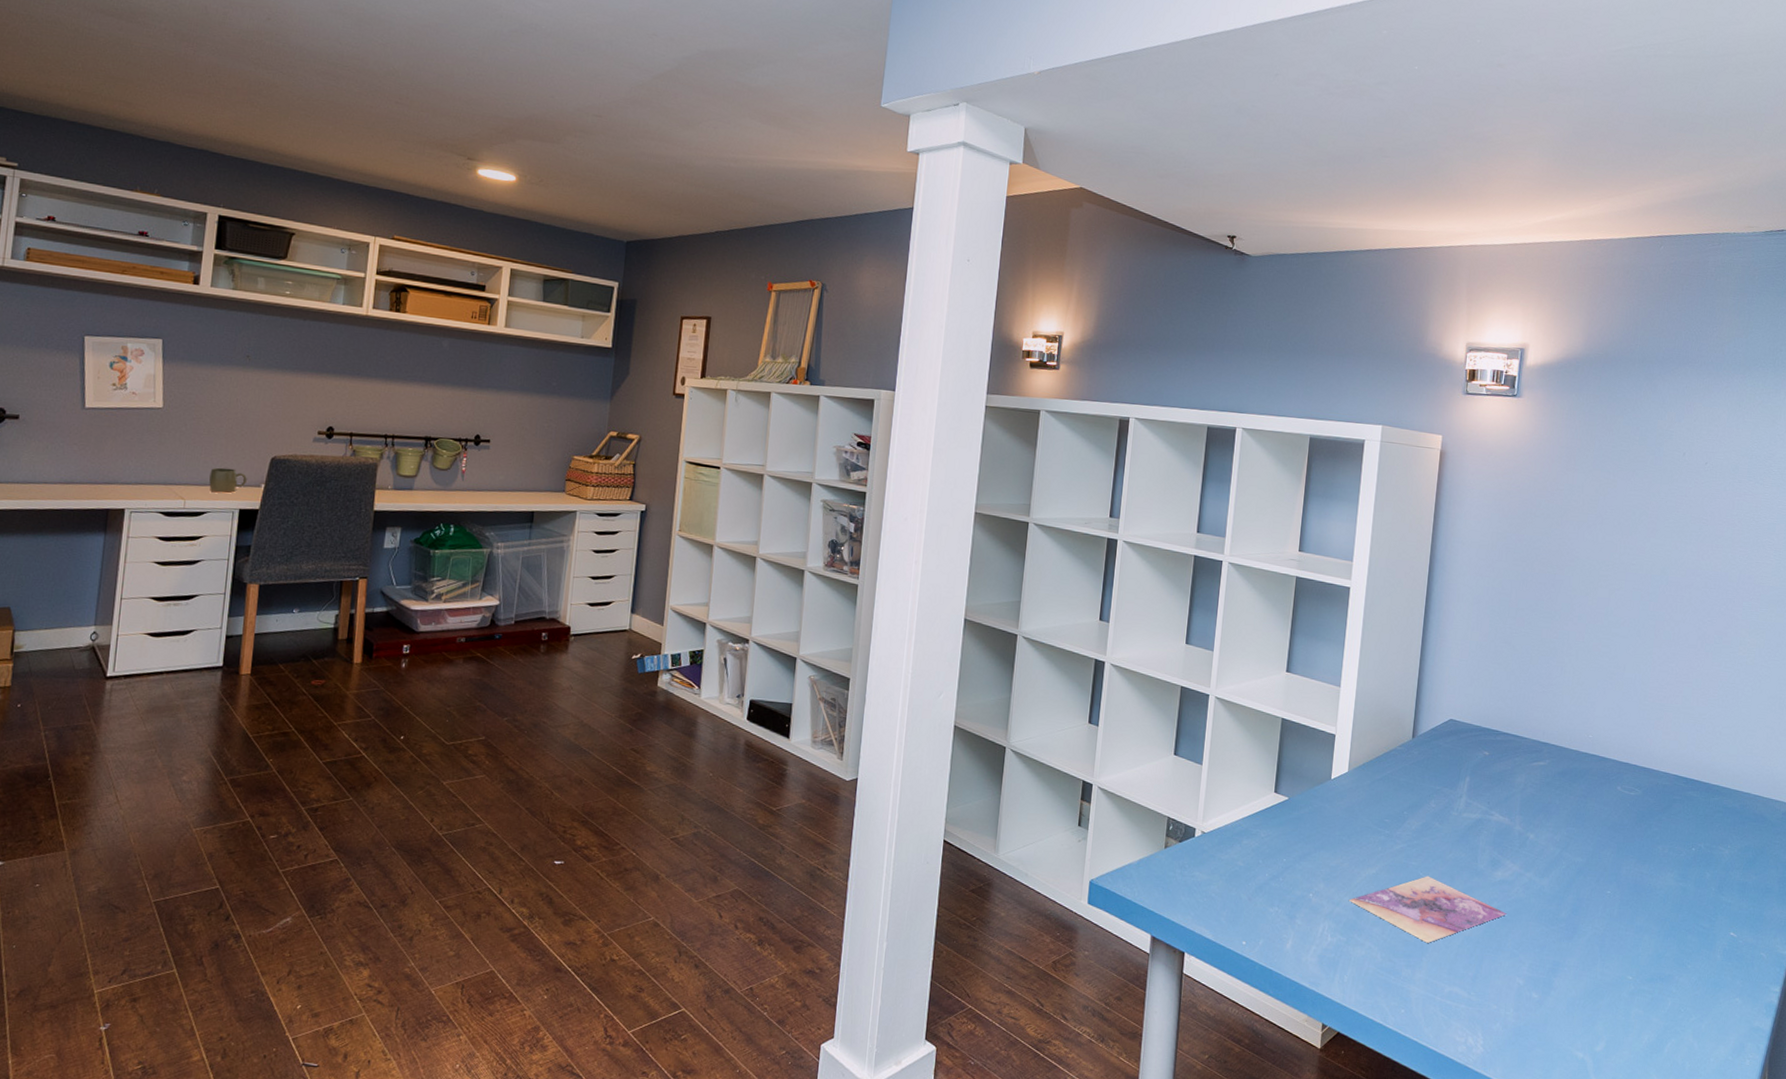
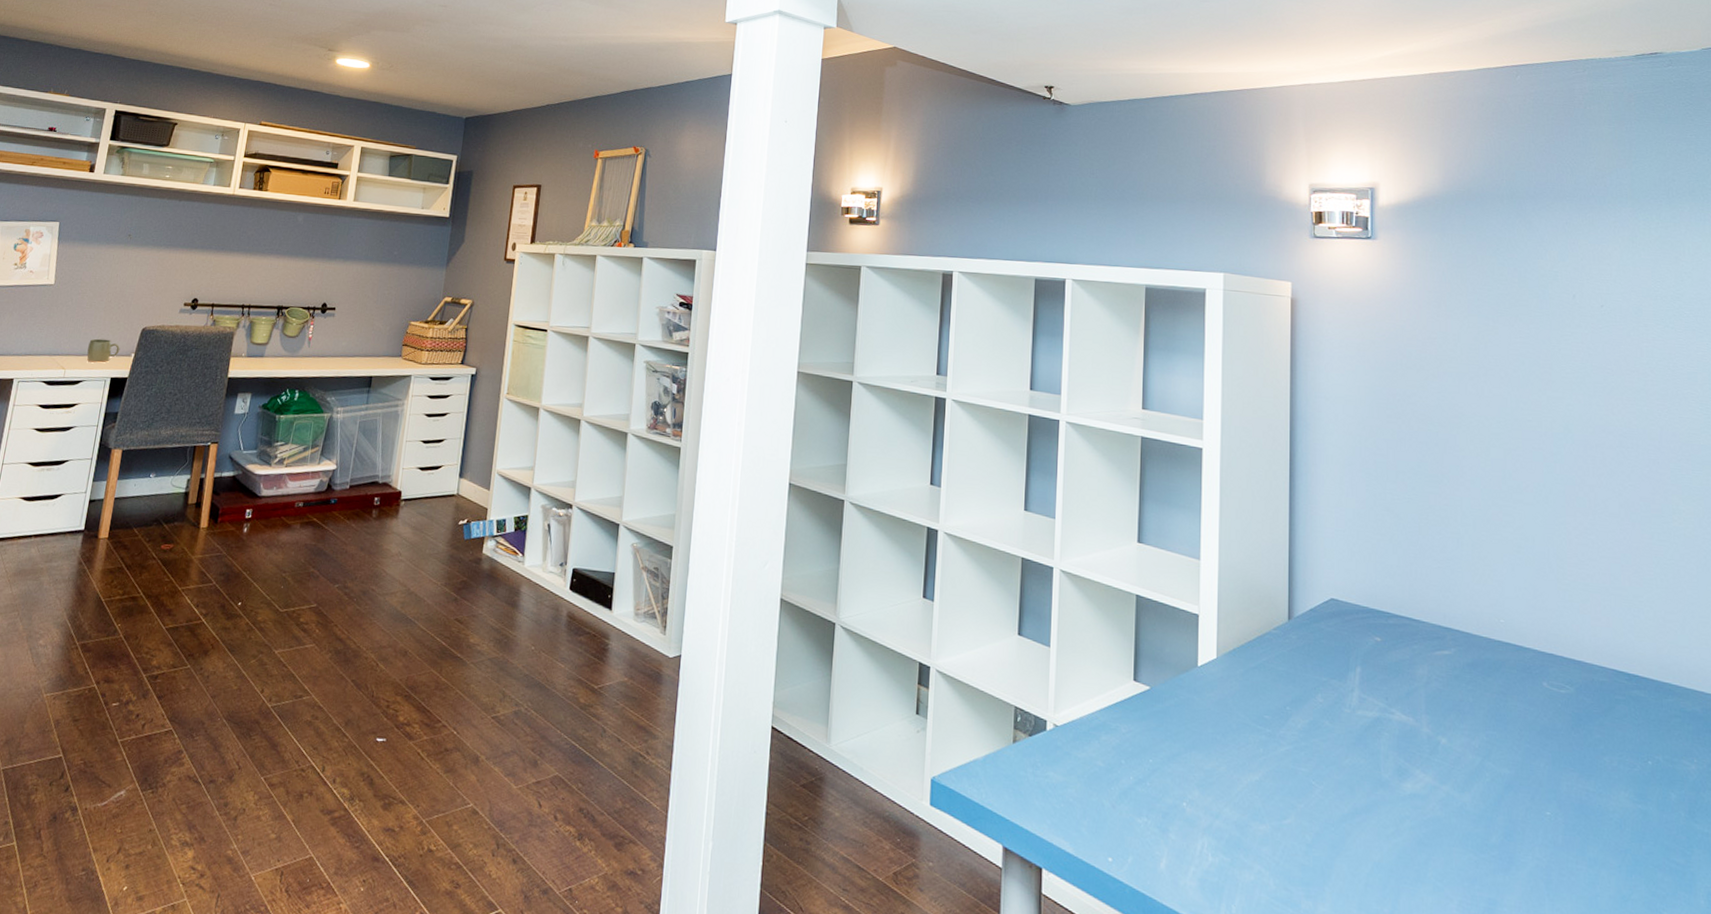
fabric swatch: present [1349,876,1506,943] -> none [1230,785,1423,869]

